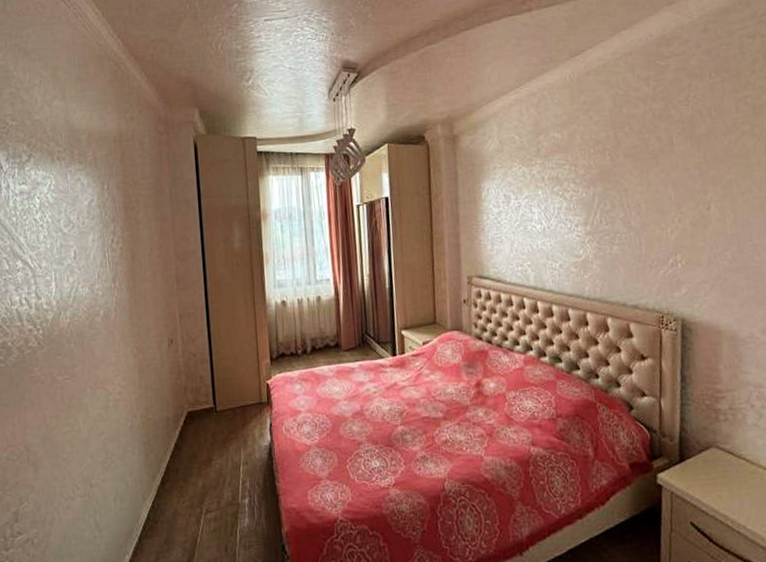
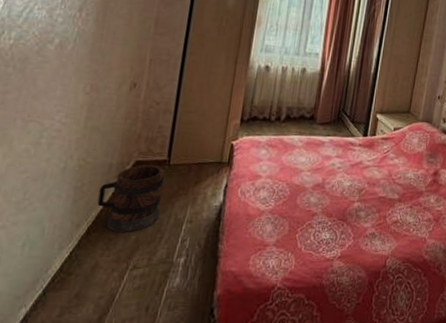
wooden barrel: none [164,413,219,480] -> present [97,165,165,232]

